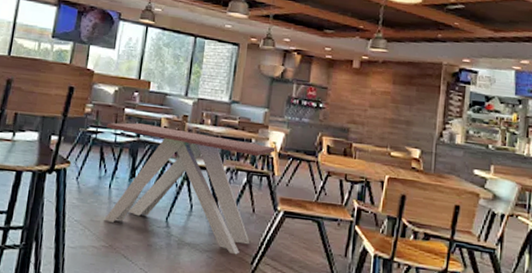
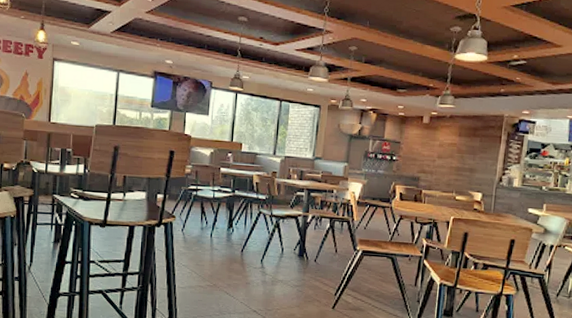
dining table: present [104,123,276,255] -> none [205,180,354,288]

